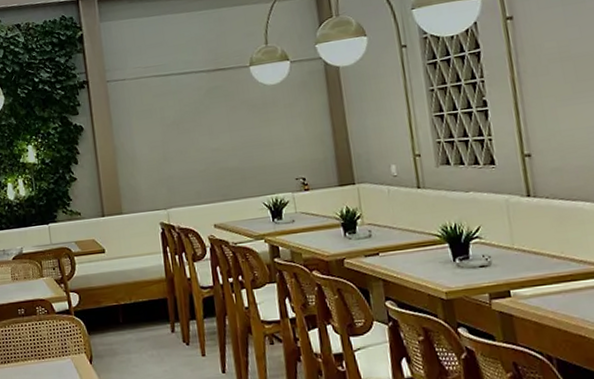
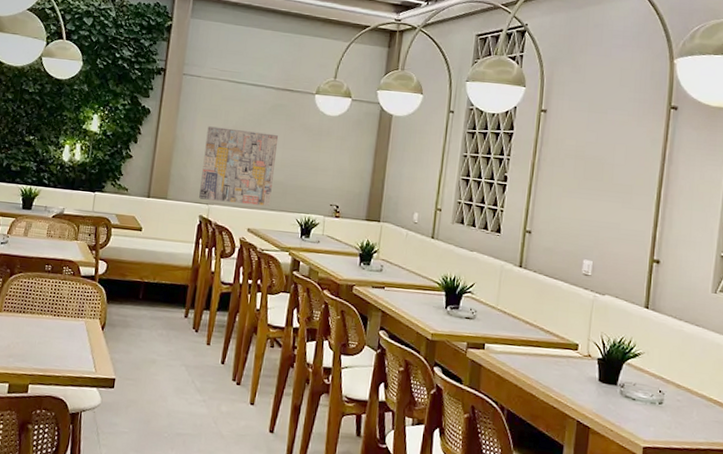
wall art: none [145,119,231,206] -> present [199,126,279,206]

